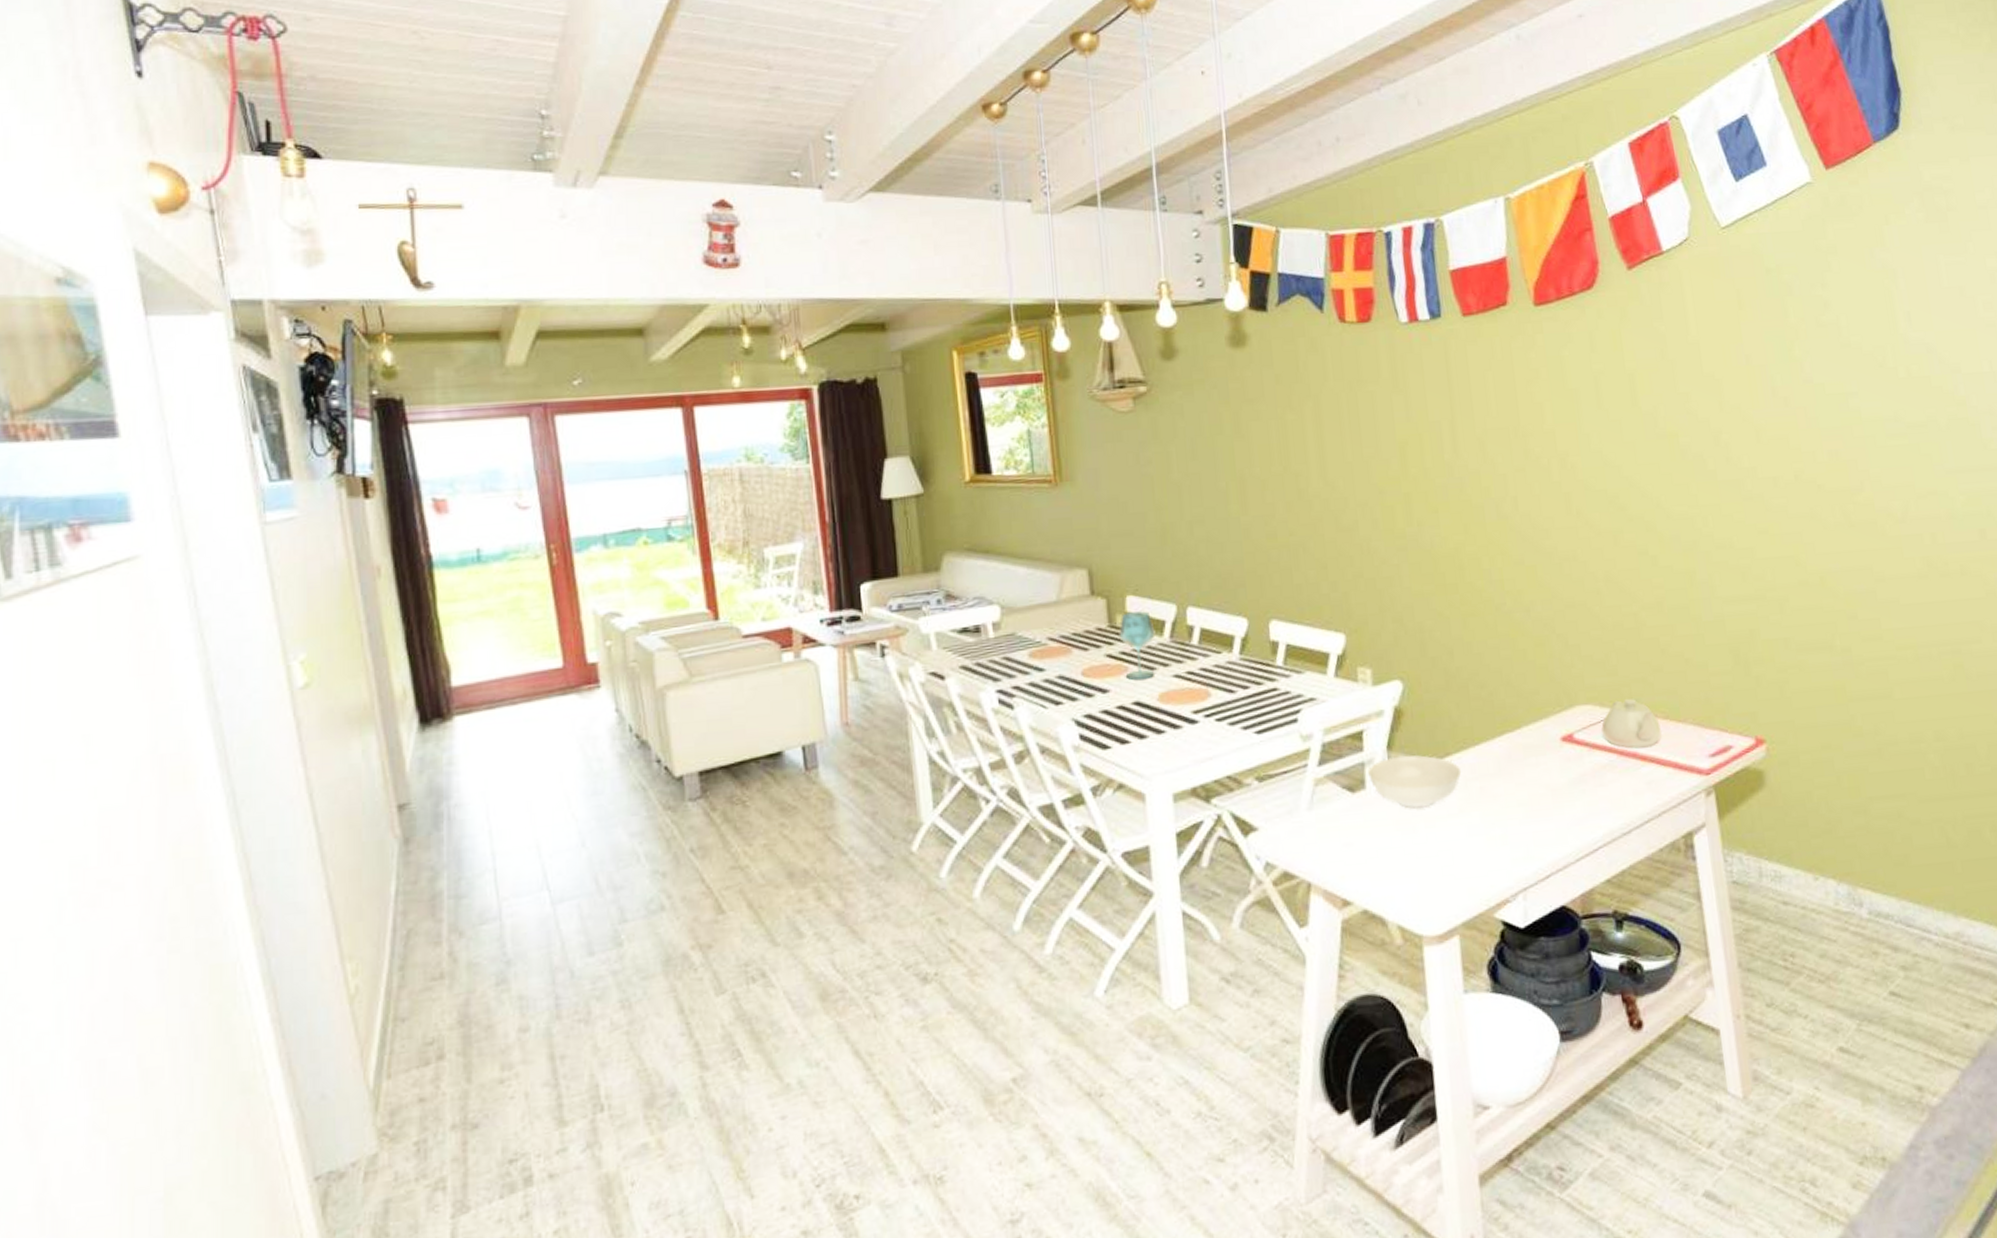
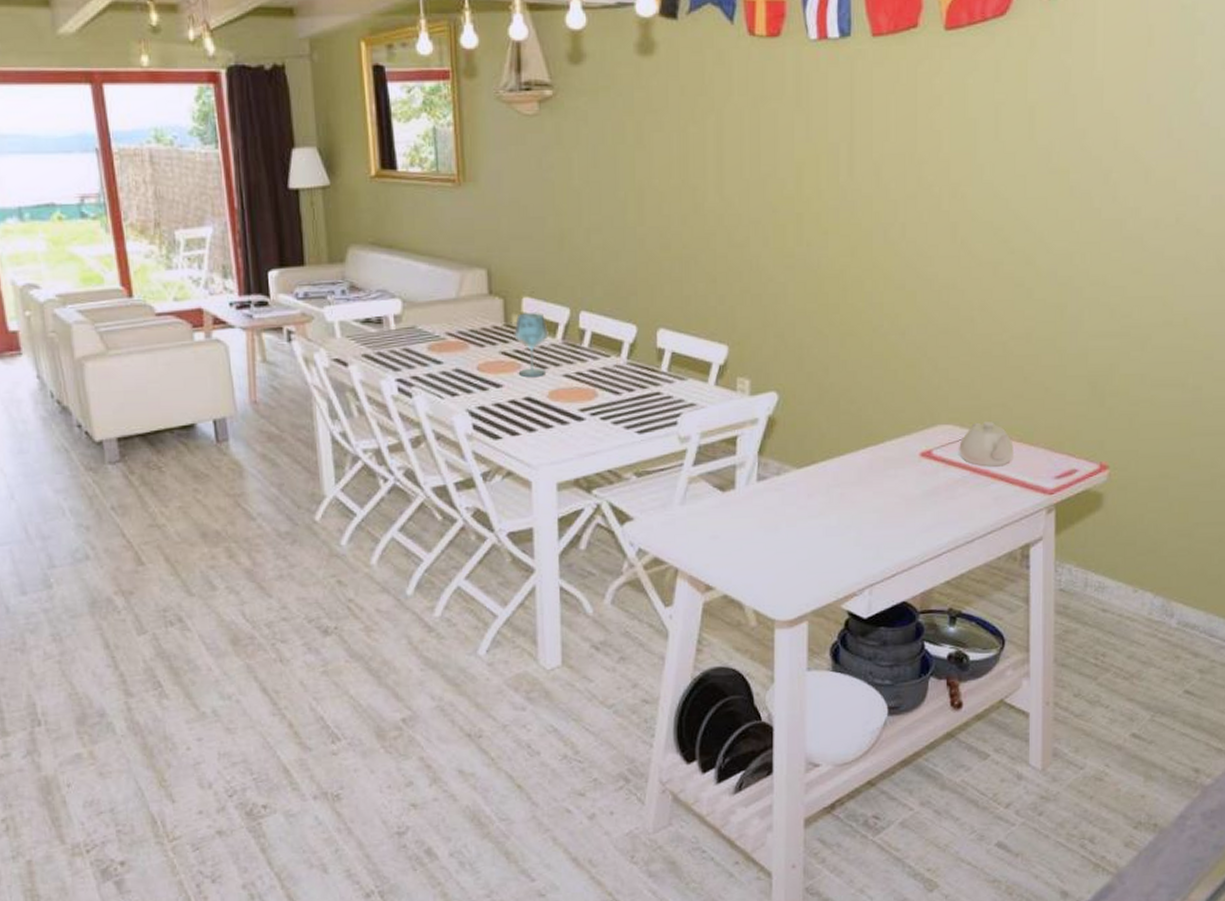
bowl: present [1368,755,1462,809] -> none [739,461,825,509]

